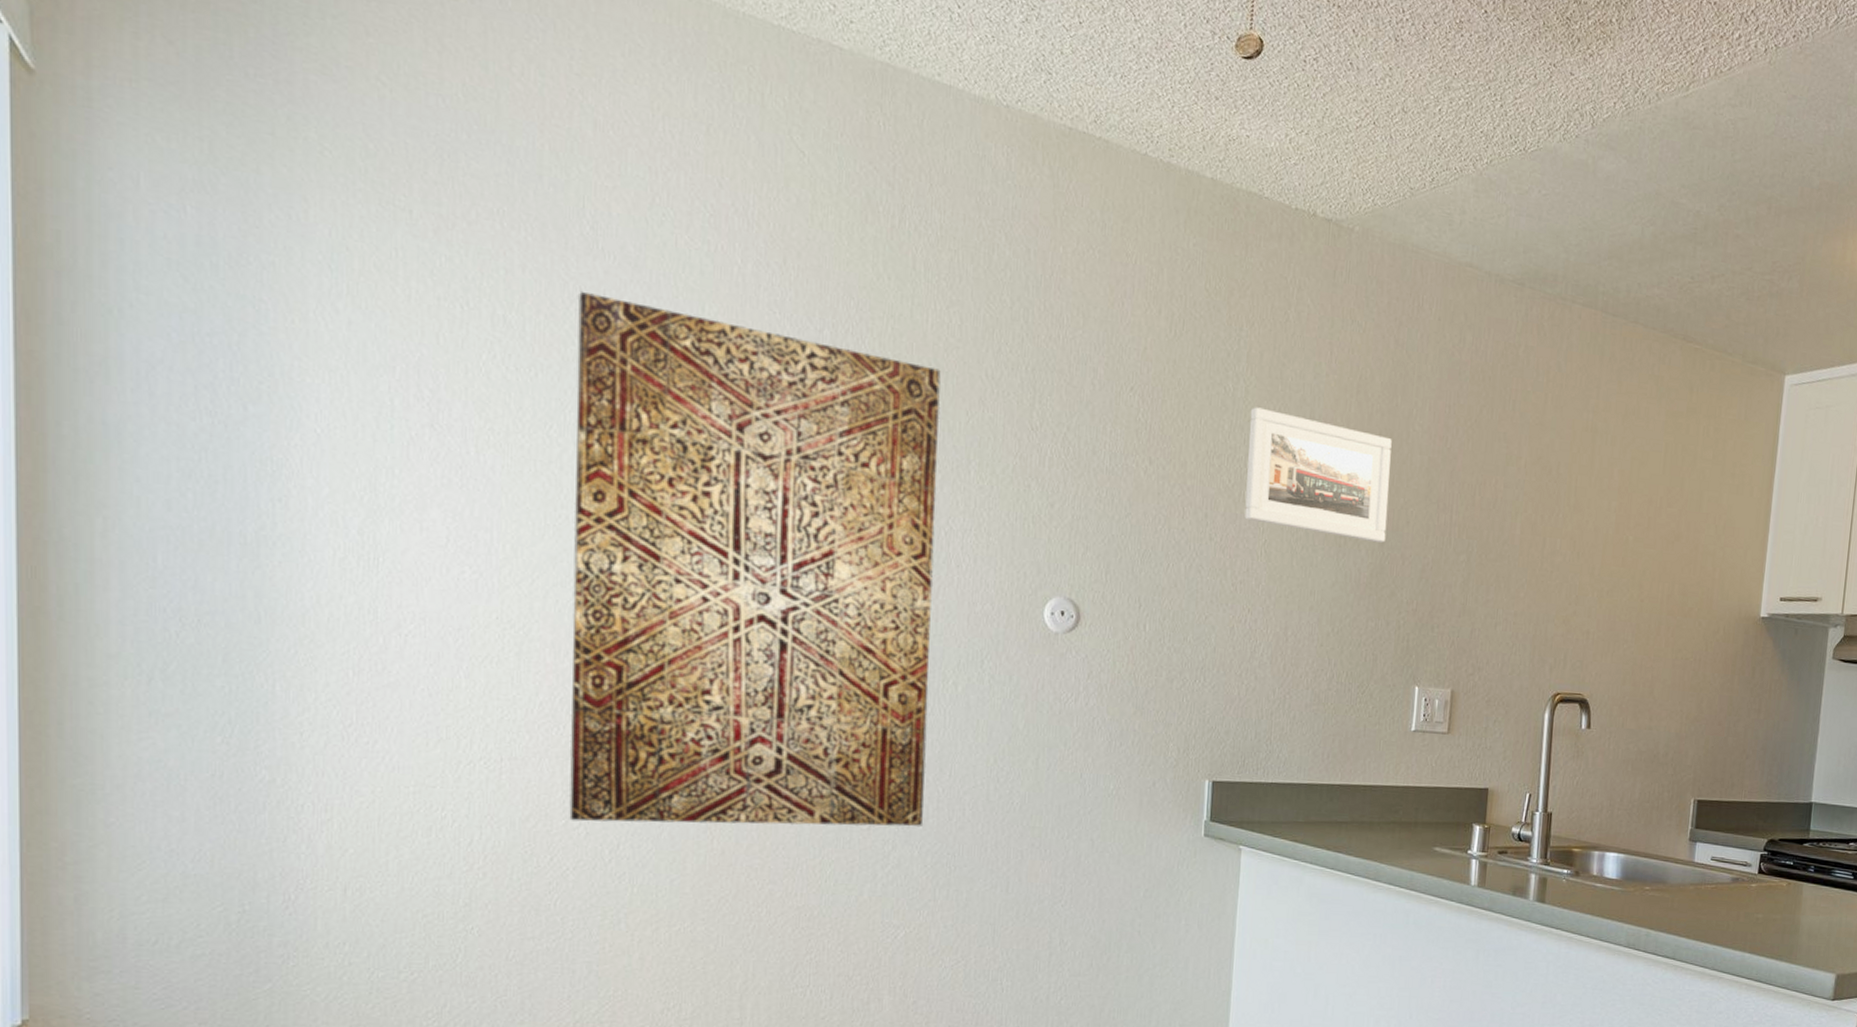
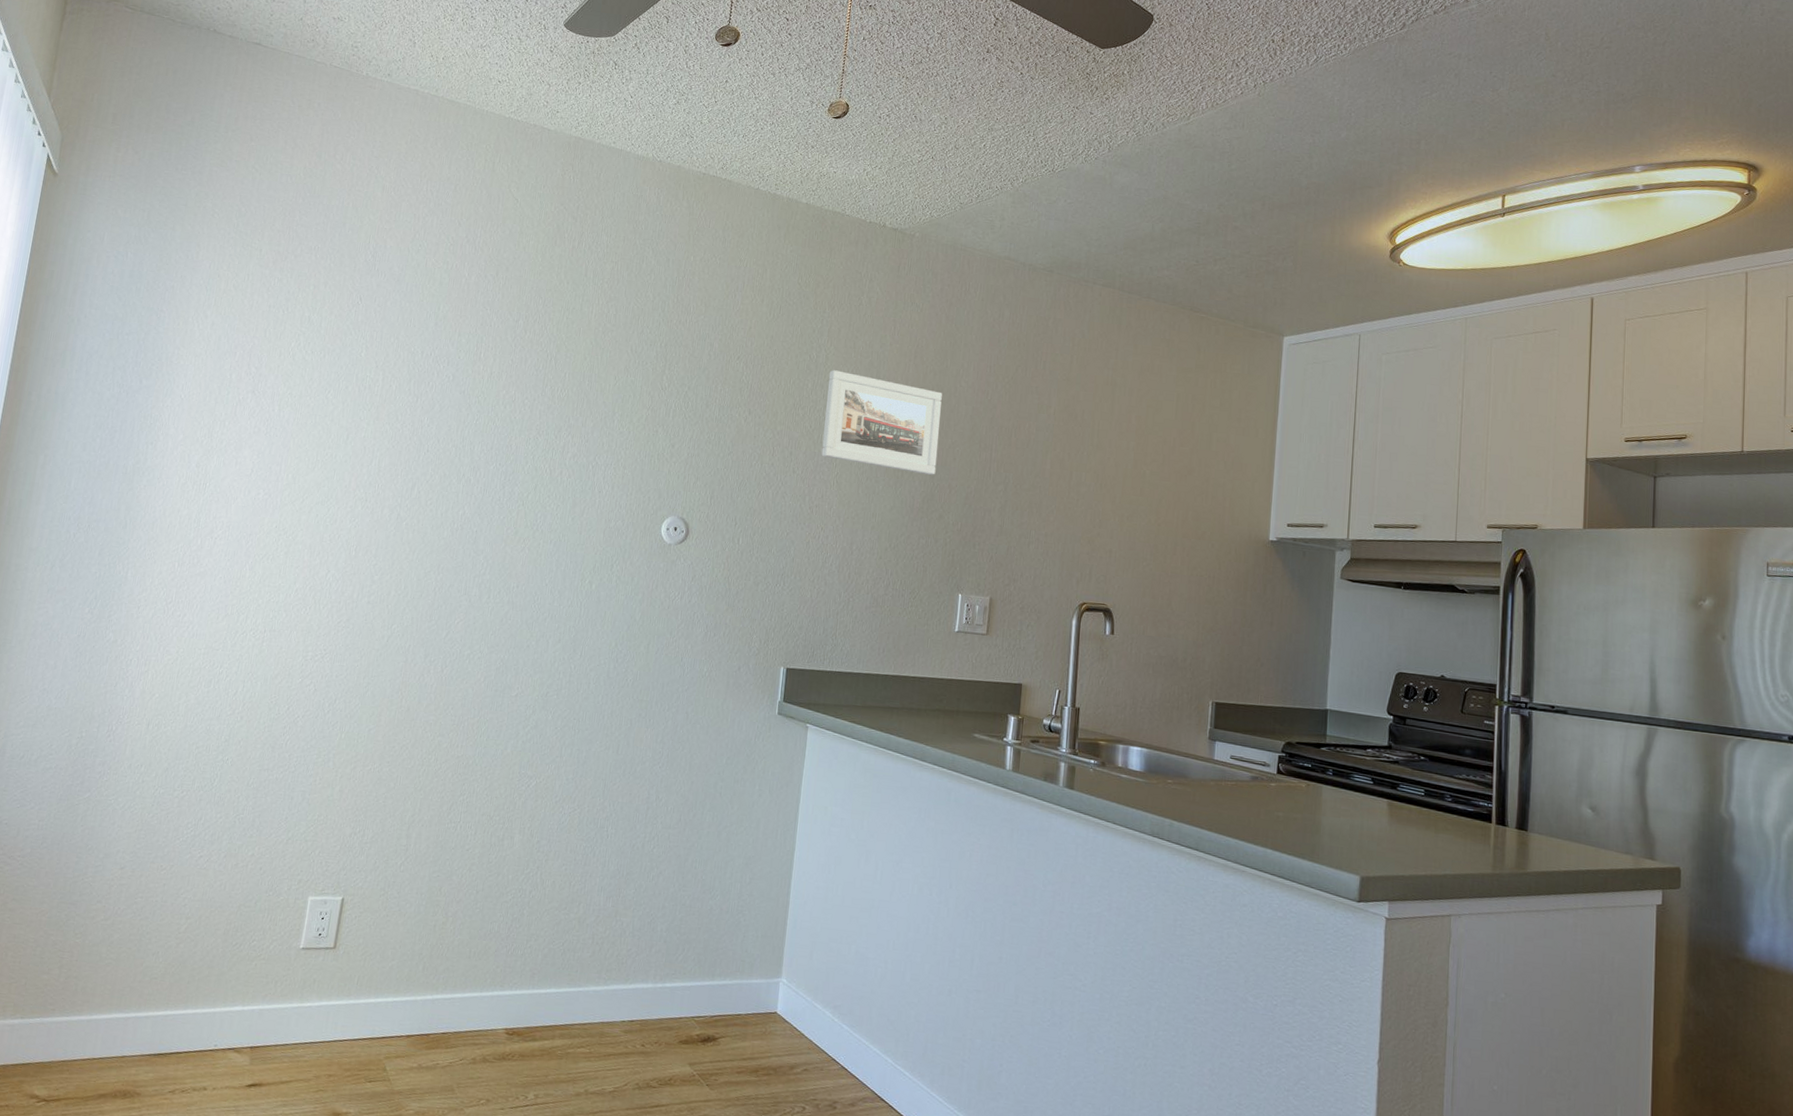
wall art: present [569,292,941,827] -> none [304,299,599,696]

